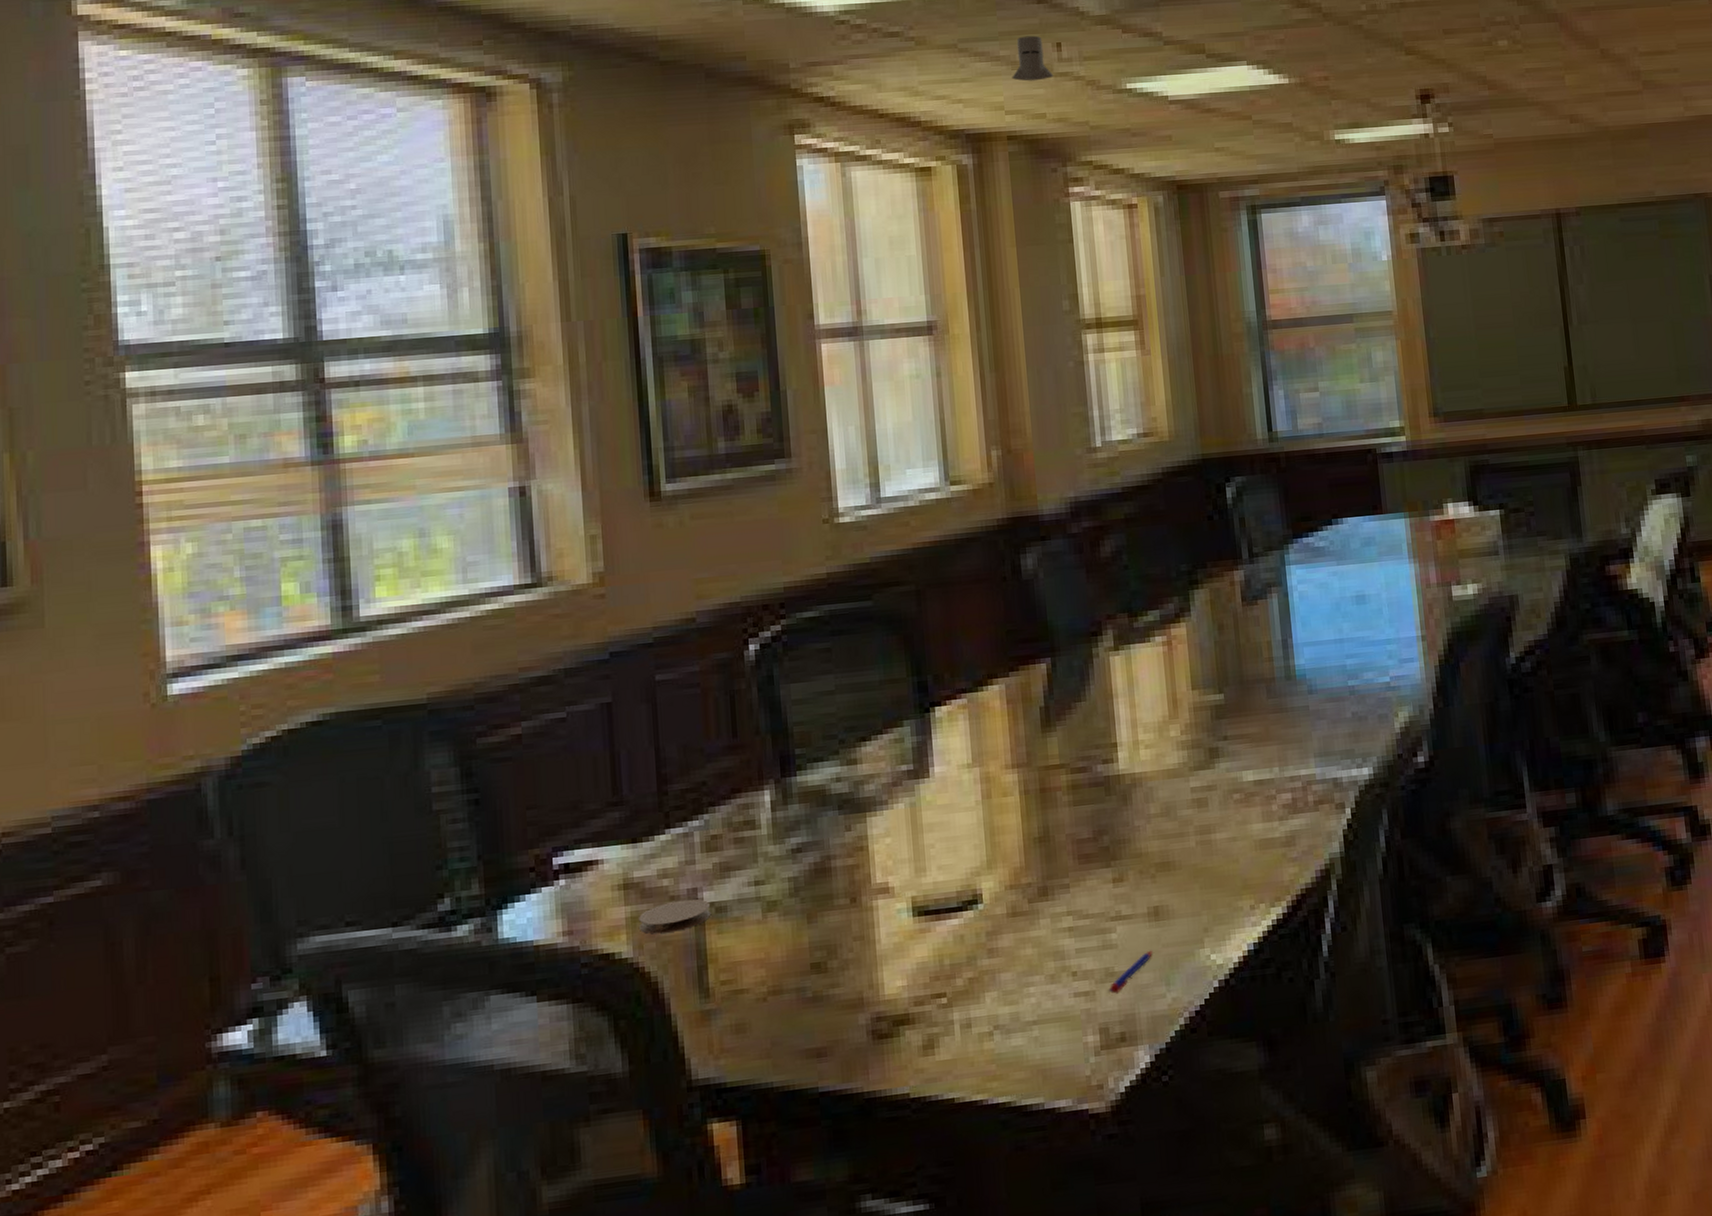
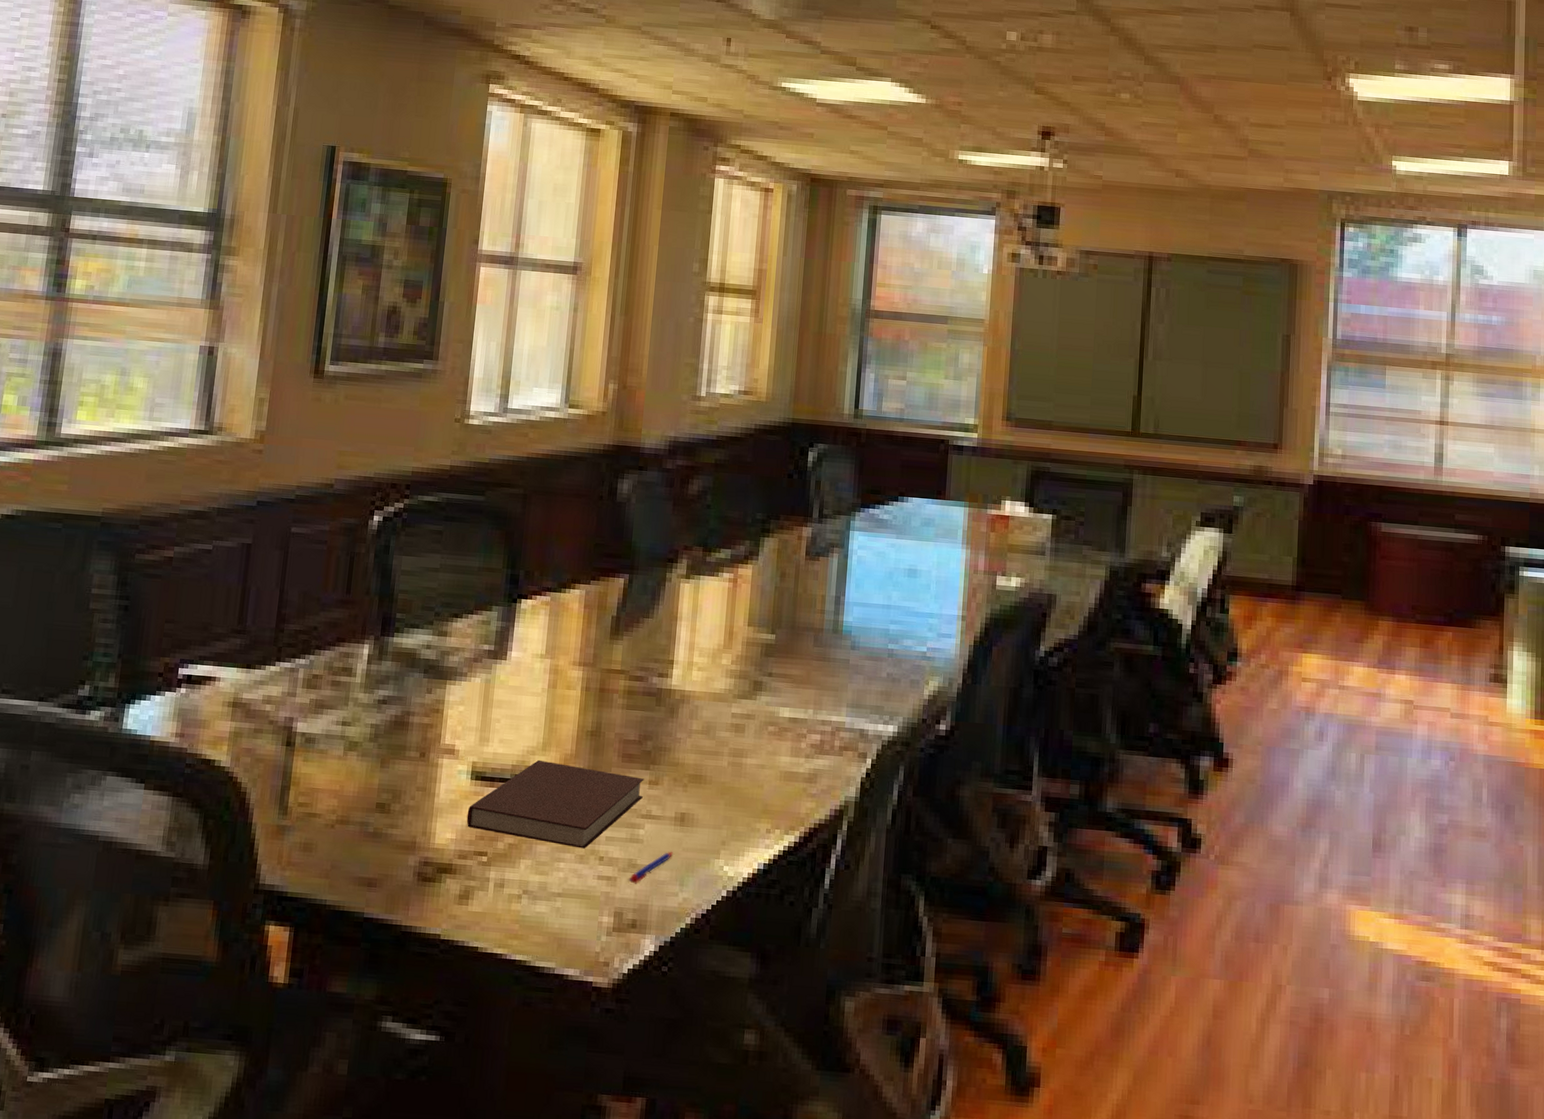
coaster: present [639,898,711,934] -> none [239,725,302,752]
notebook: none [915,877,1109,970] -> present [466,759,644,849]
knight helmet: present [1012,35,1054,81] -> none [683,28,720,69]

